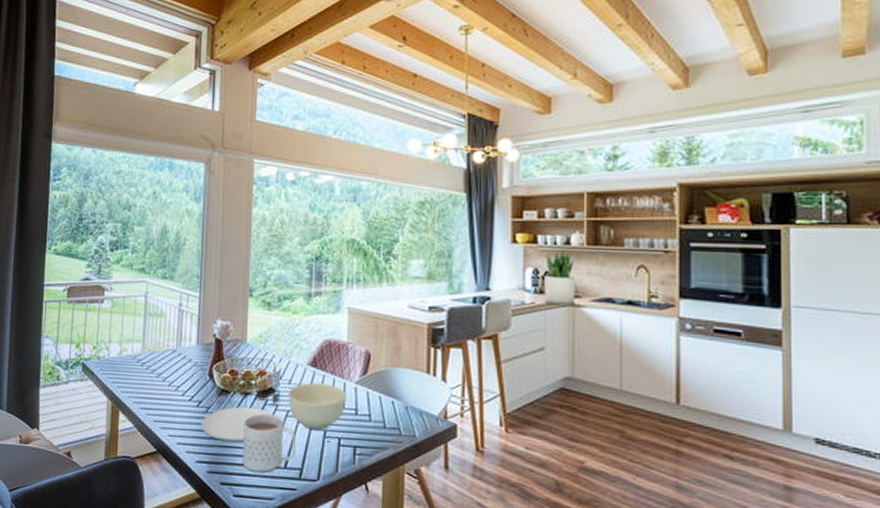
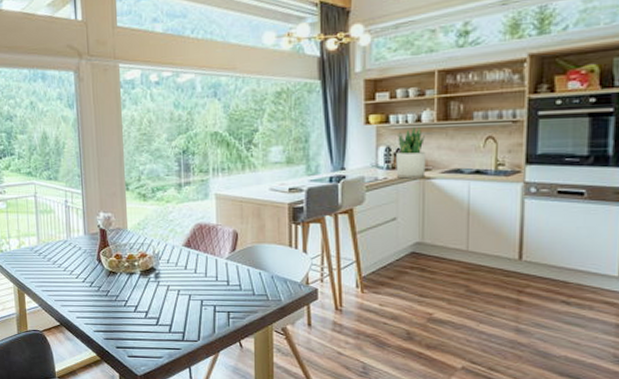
plate: present [200,406,273,443] -> none [94,284,156,314]
mug: present [242,414,296,472] -> none [131,289,177,337]
bowl: present [288,382,347,430] -> none [167,261,219,300]

